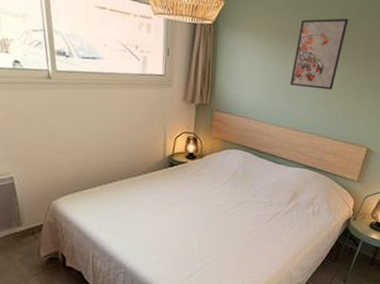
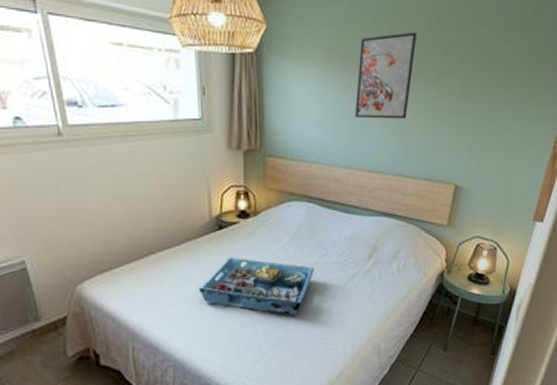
serving tray: none [150,189,244,242] -> present [199,257,314,316]

